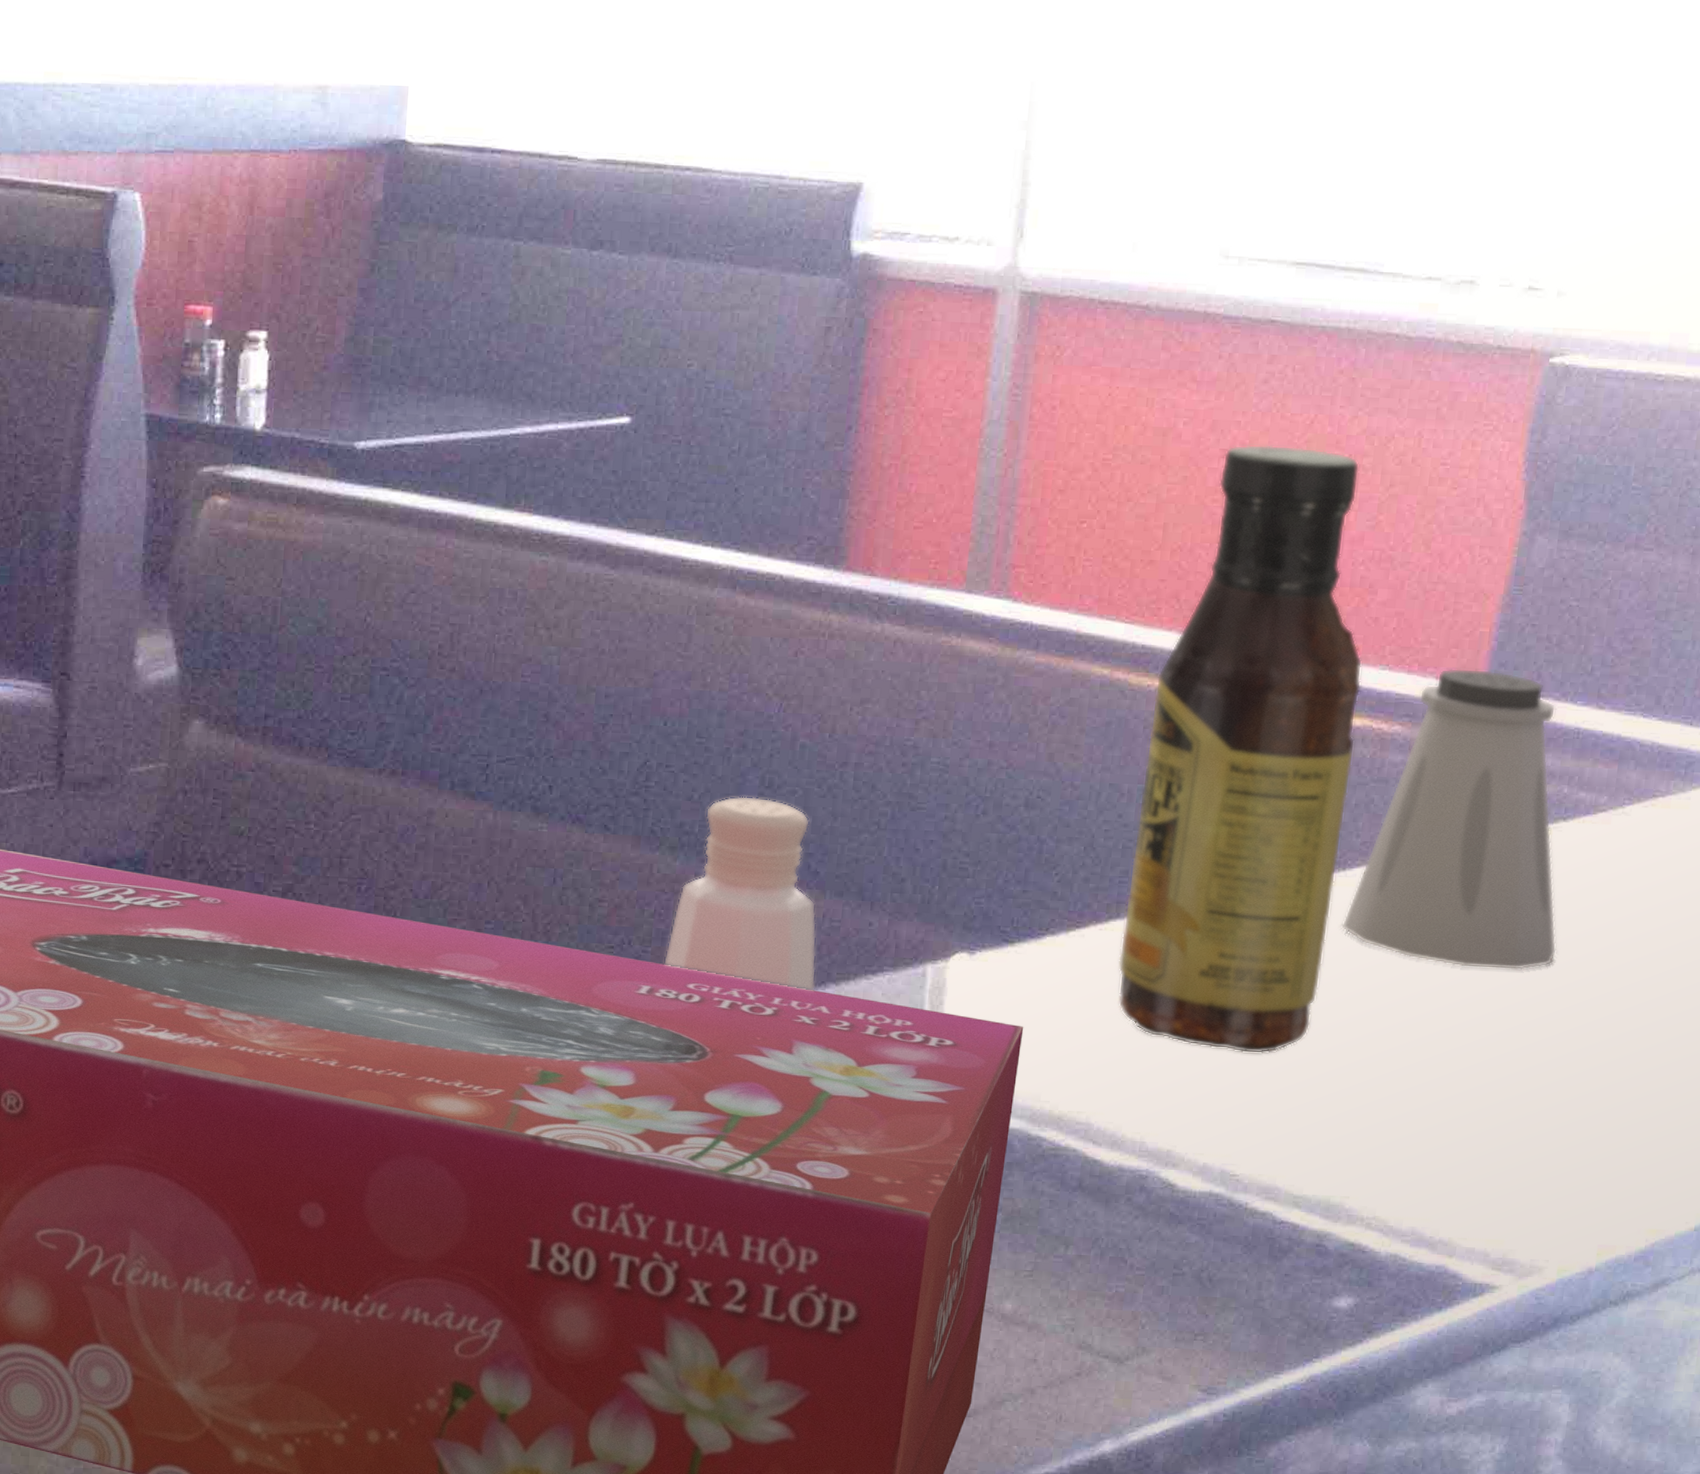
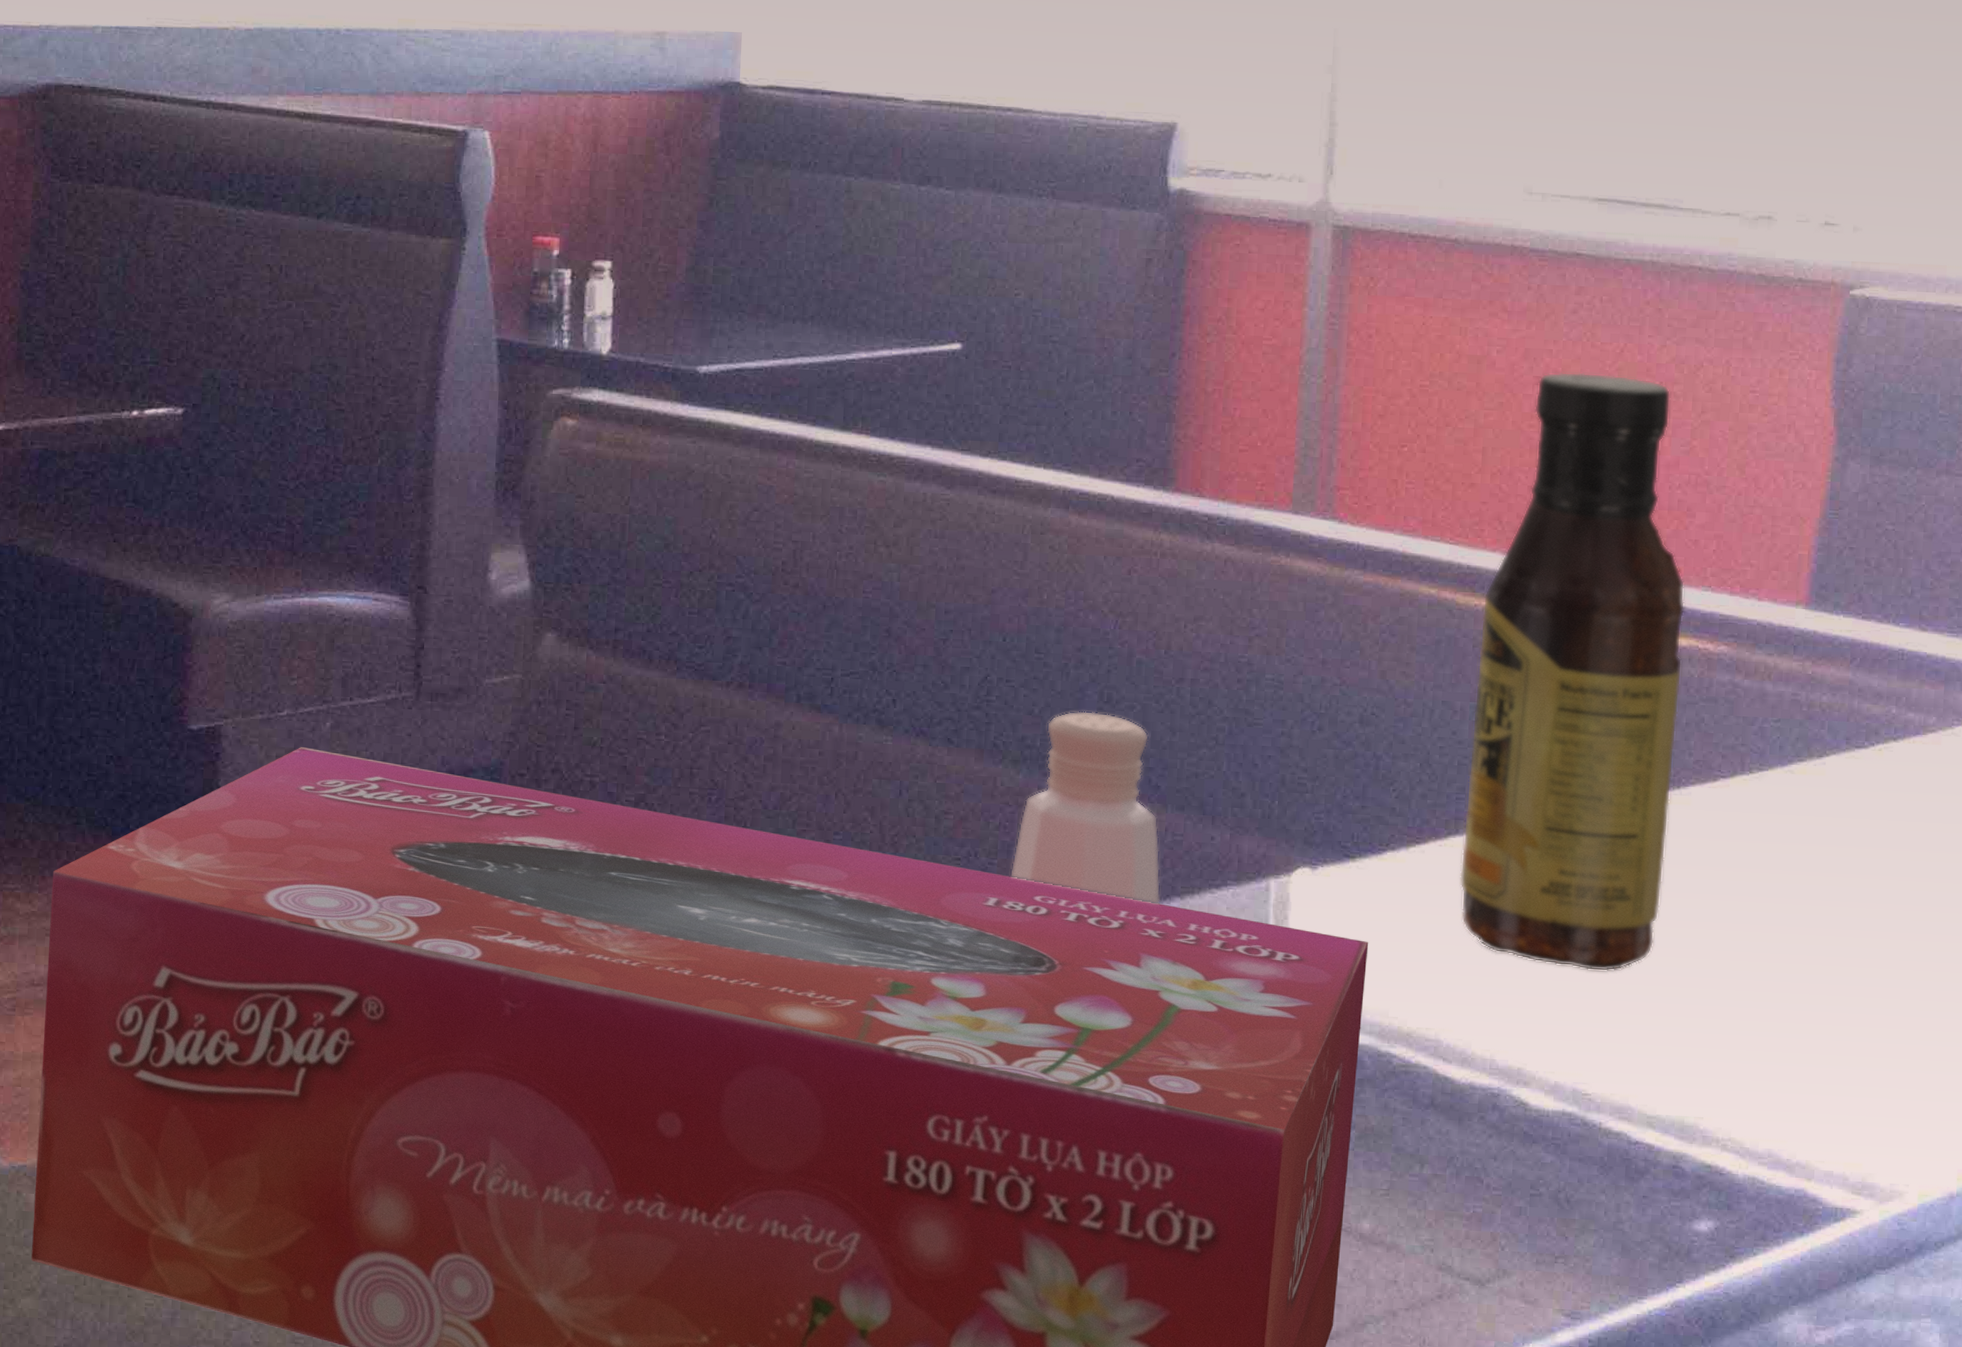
saltshaker: present [1341,668,1557,971] -> none [1679,589,1896,890]

